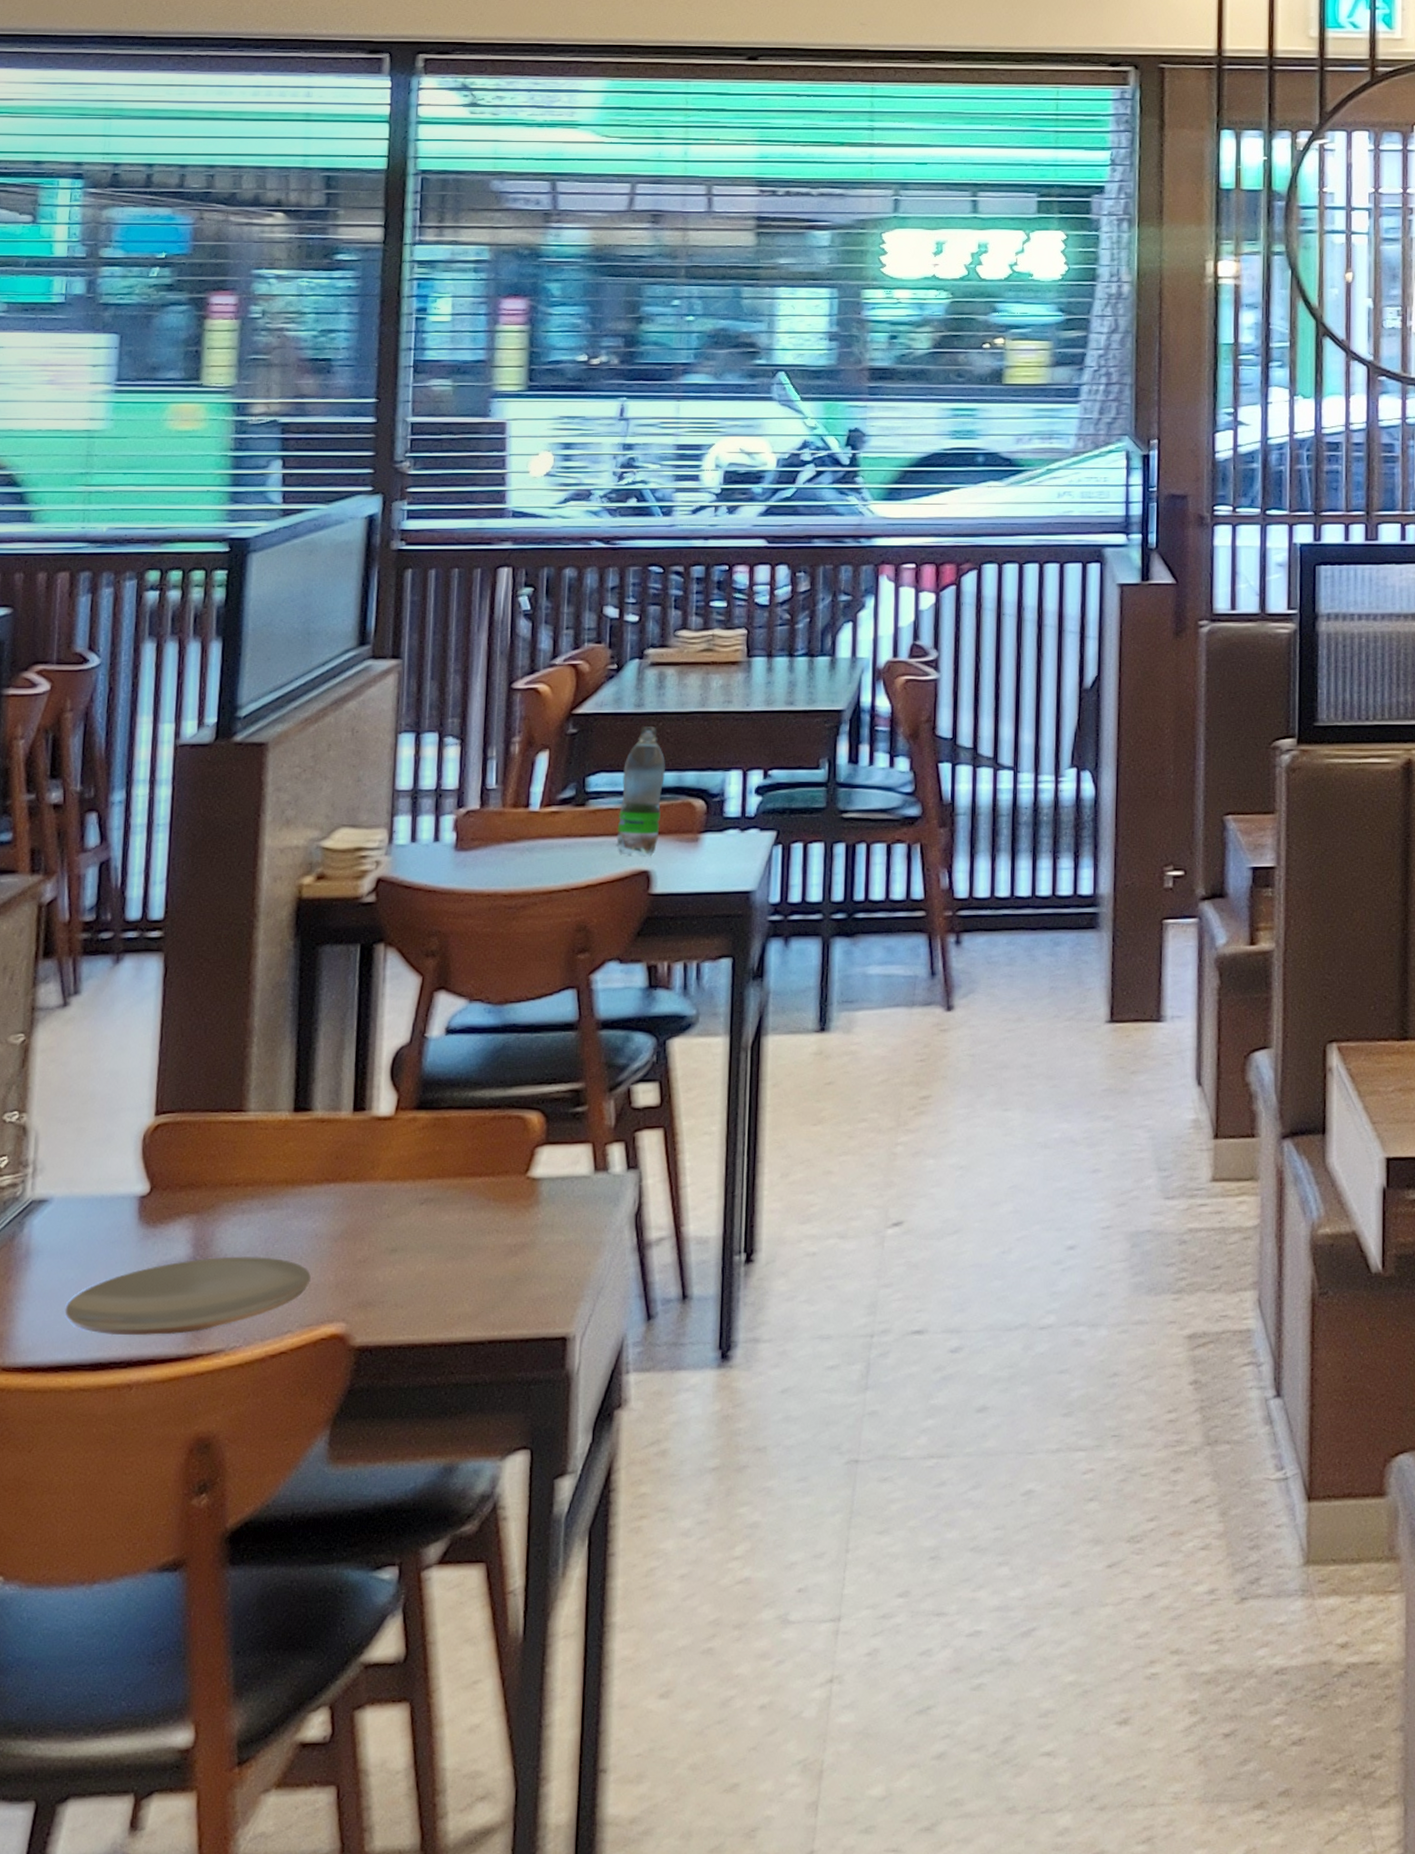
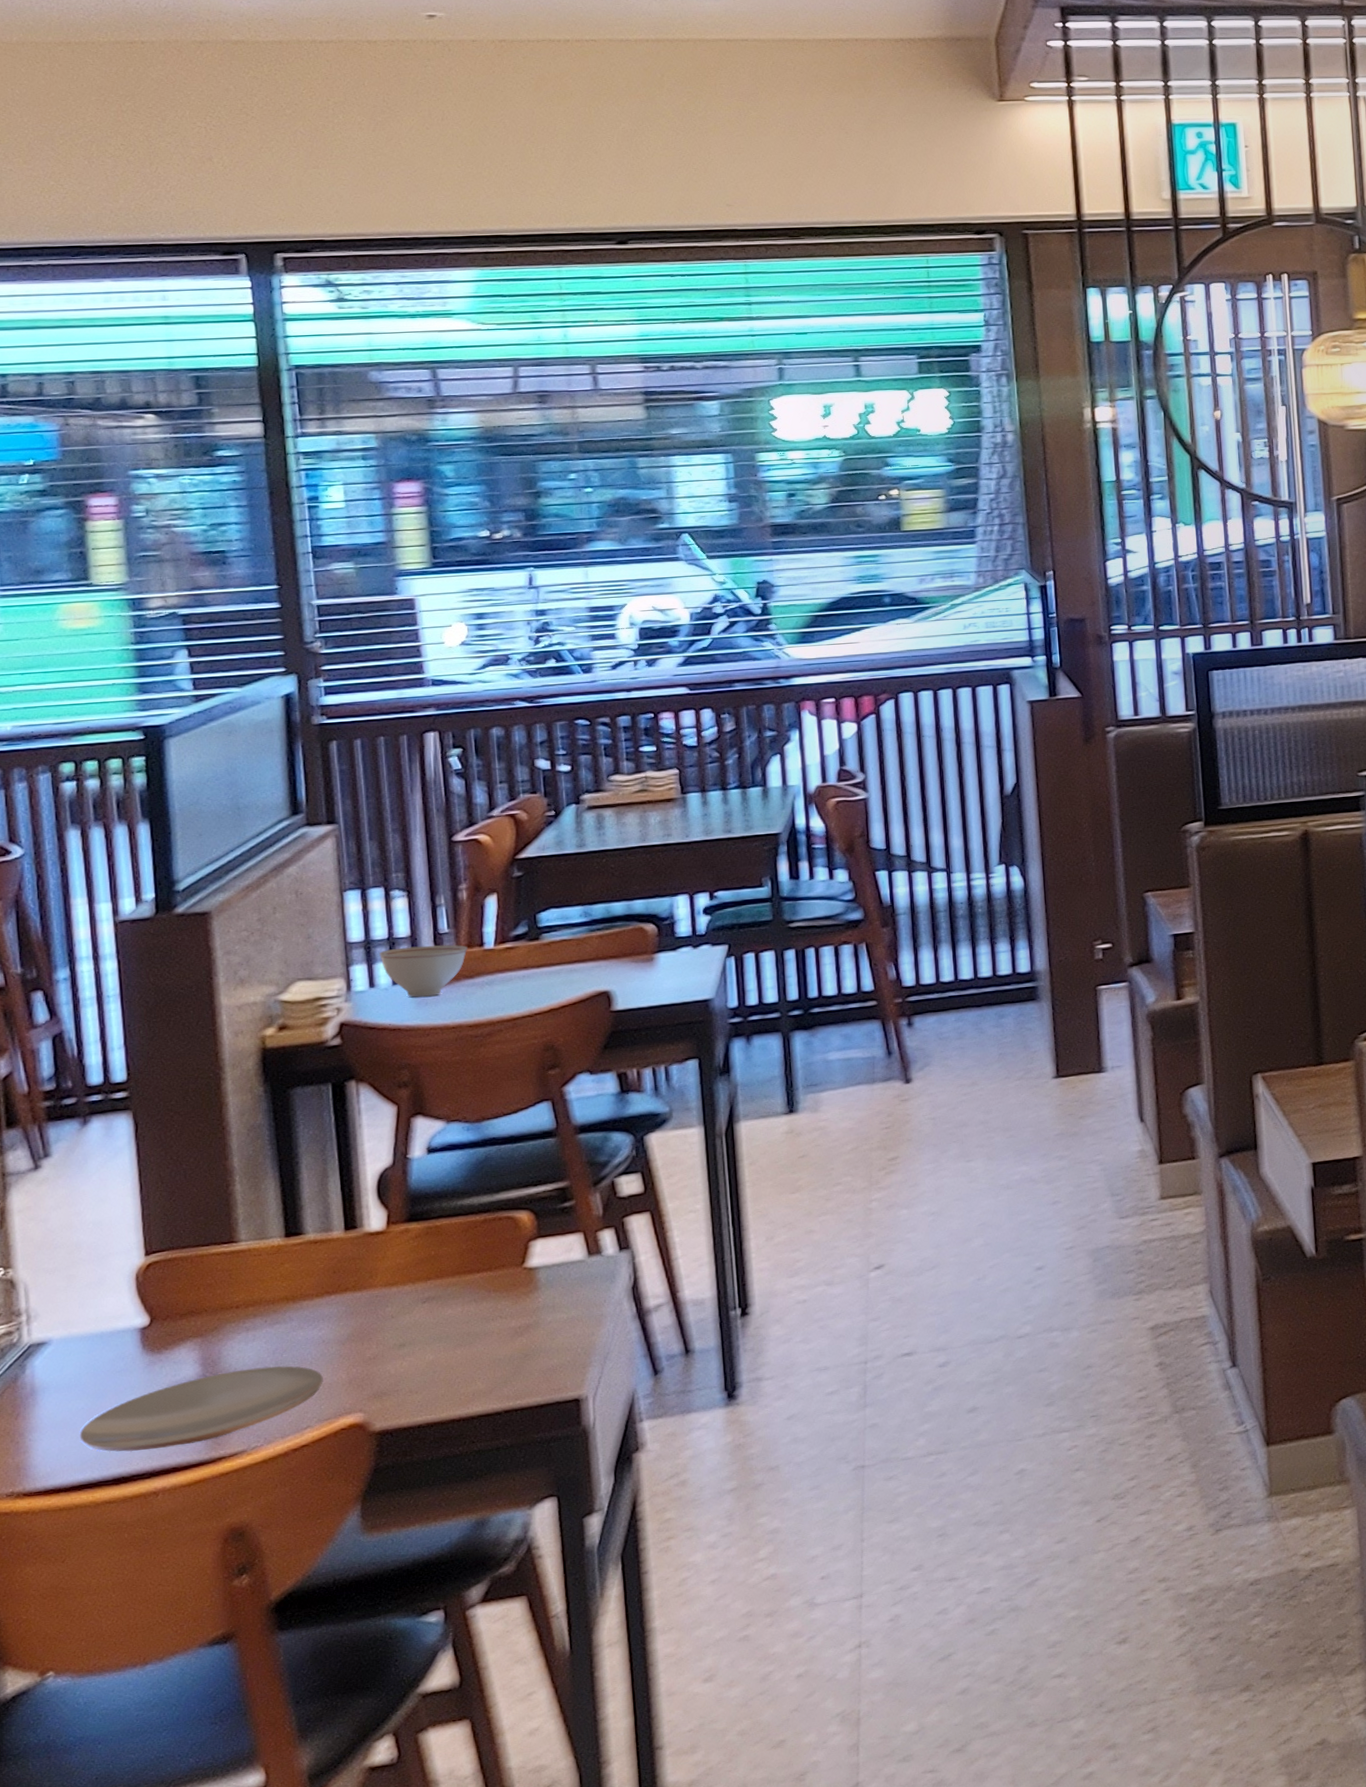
bowl: none [425,801,513,858] -> present [379,944,468,997]
bottle: present [616,726,665,857] -> none [572,863,615,981]

